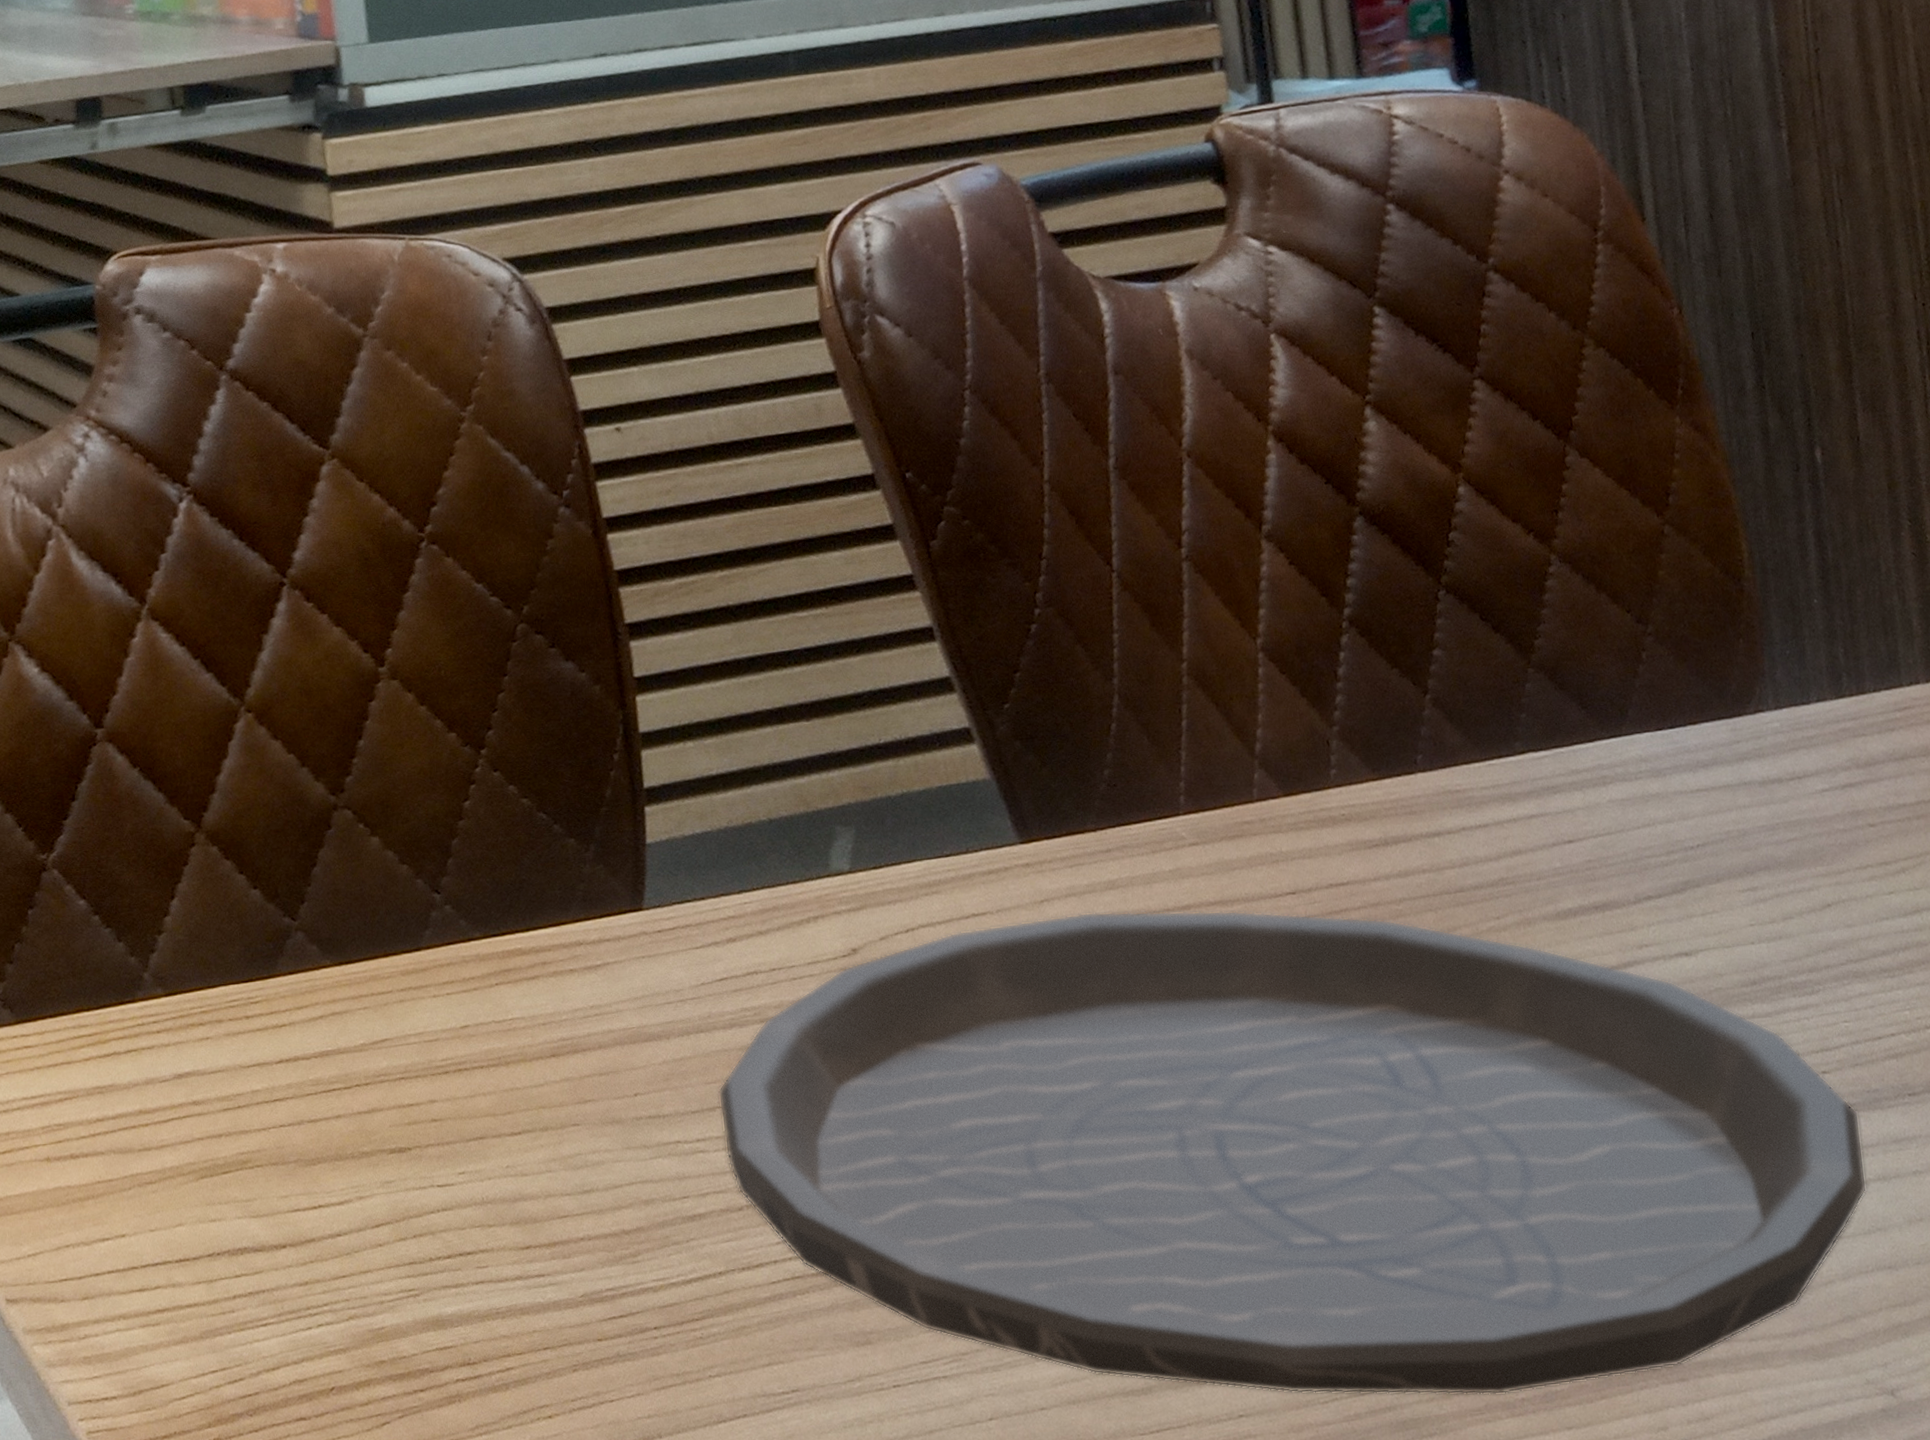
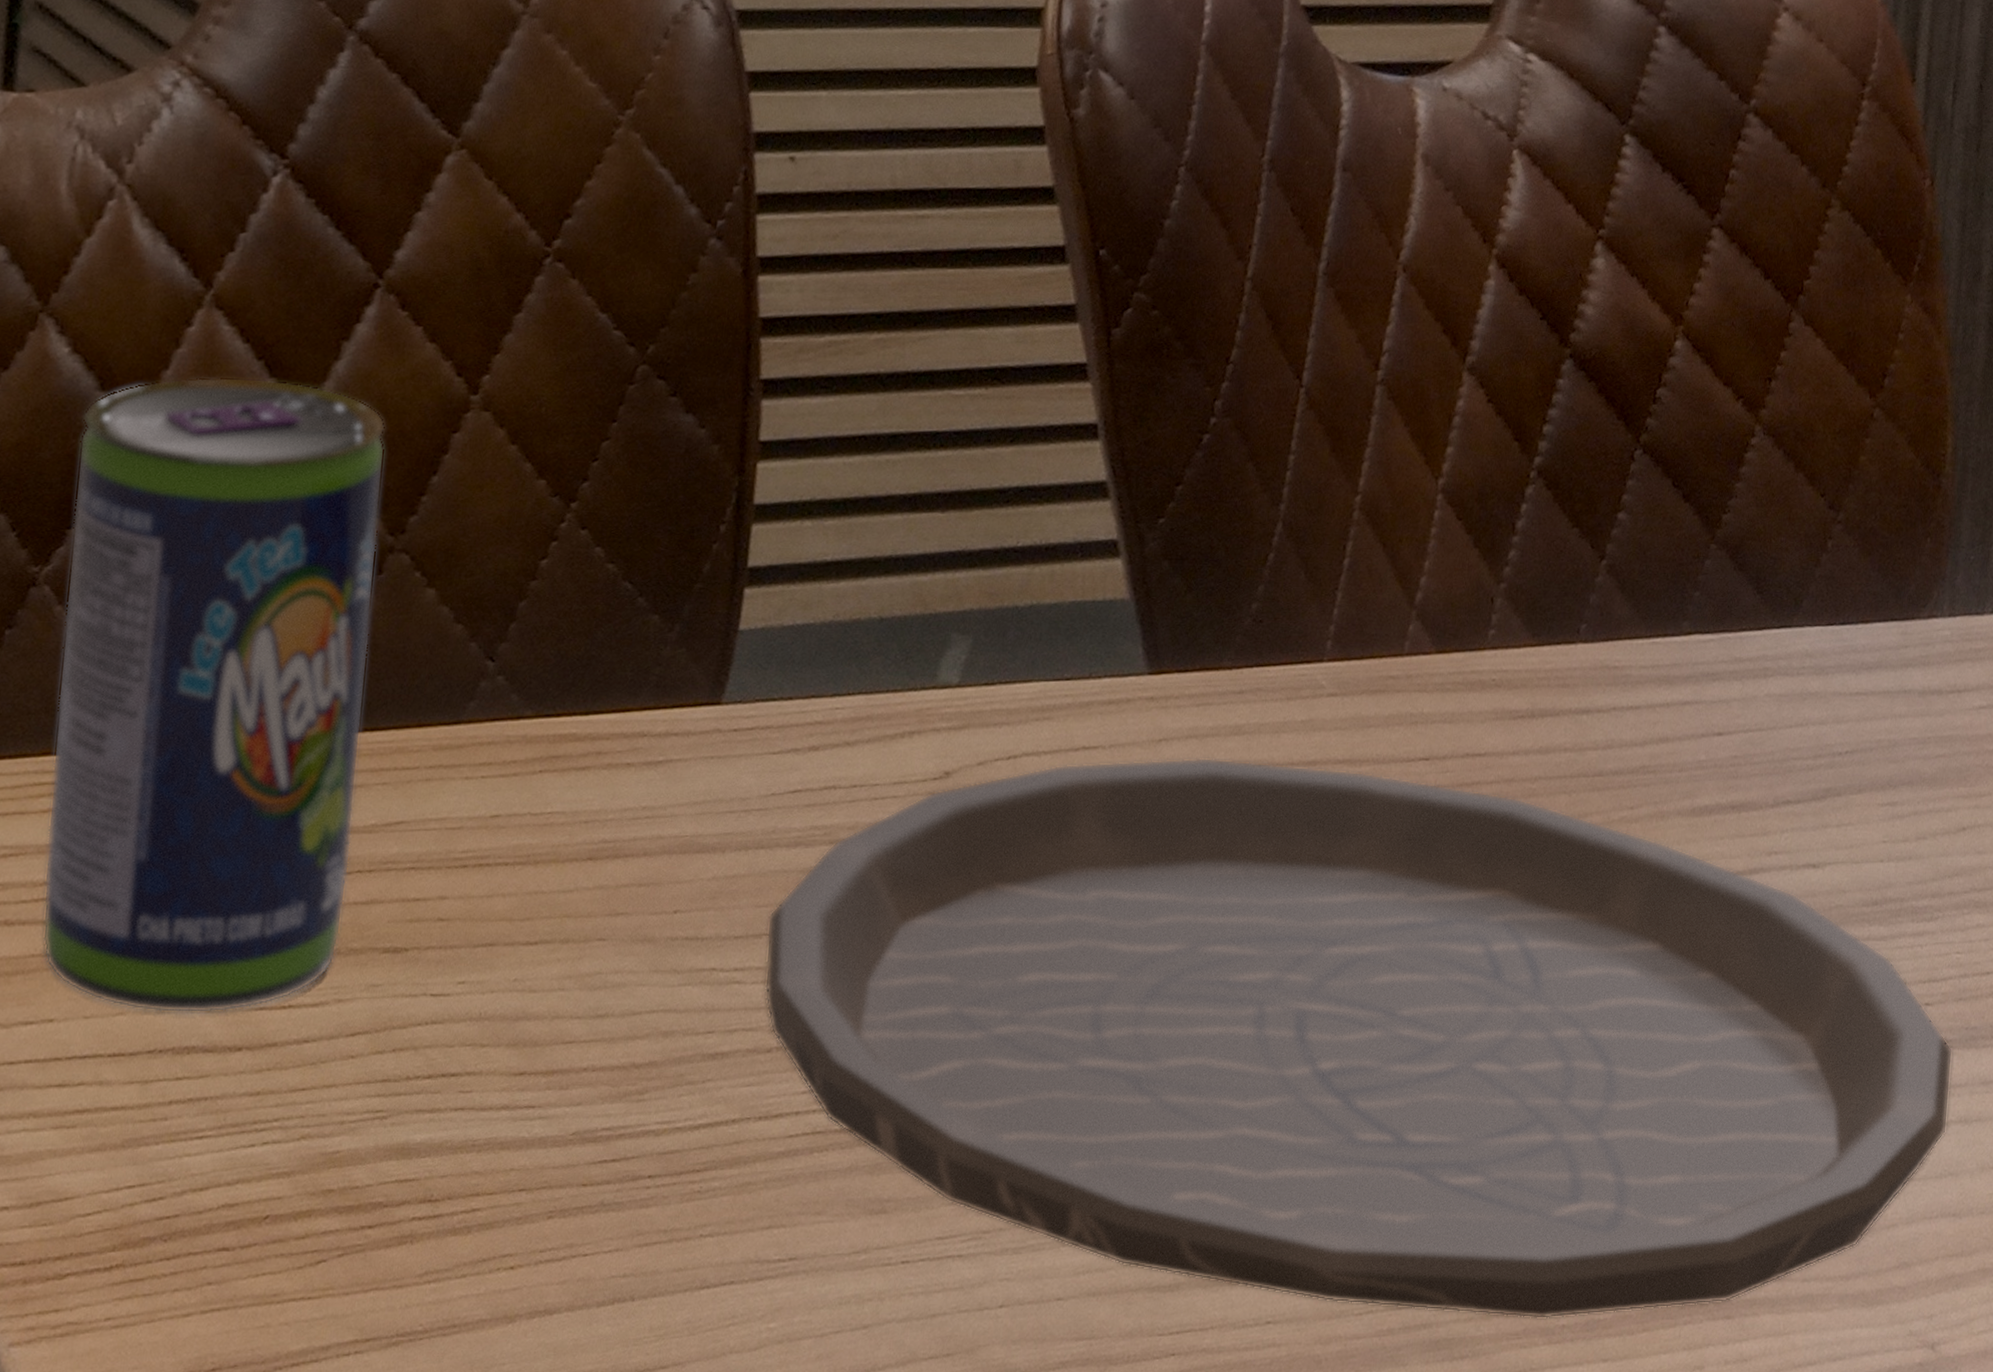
beverage can: none [59,674,352,1222] -> present [42,376,386,1014]

